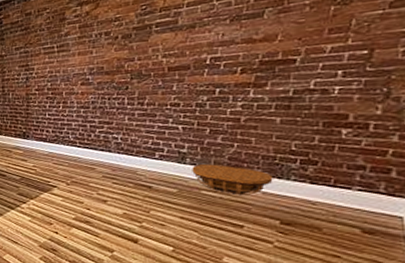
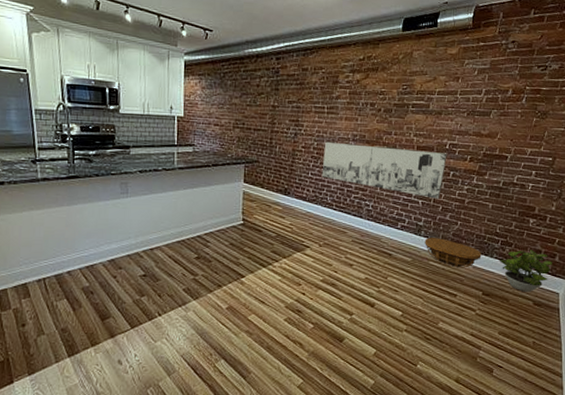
wall art: none [59,69,209,122] -> present [321,141,447,199]
potted plant: none [299,165,387,218] -> present [499,249,552,292]

